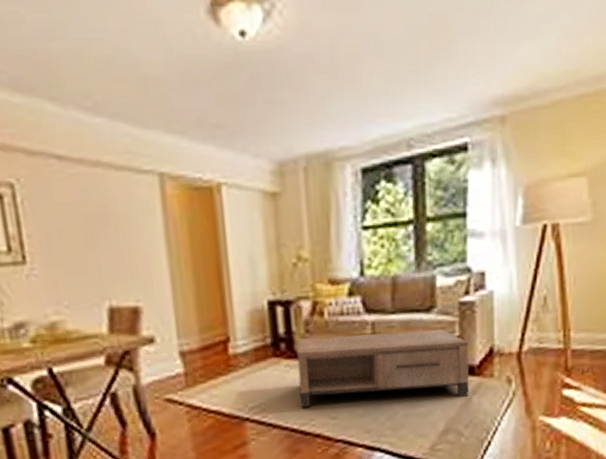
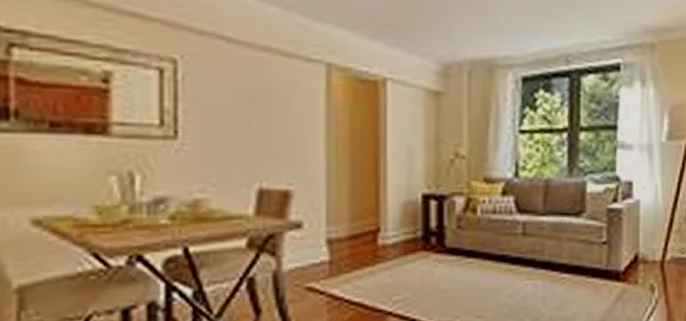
coffee table: present [296,329,469,408] -> none [446,233,616,305]

